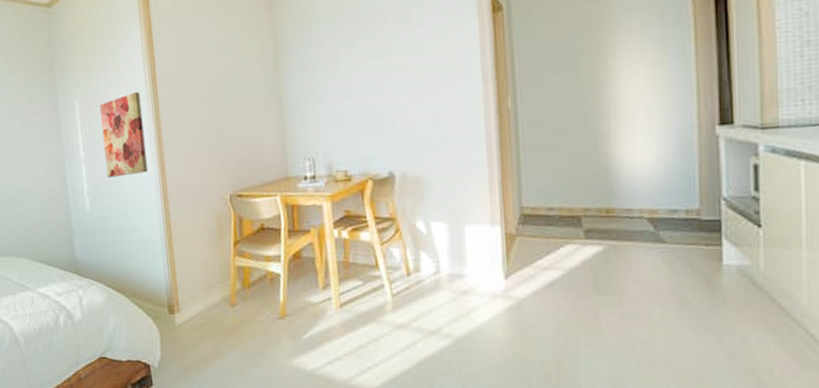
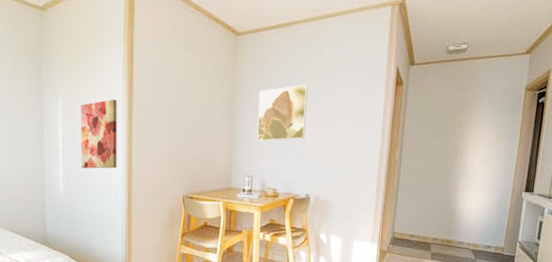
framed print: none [309,32,376,115] -> present [257,84,308,142]

